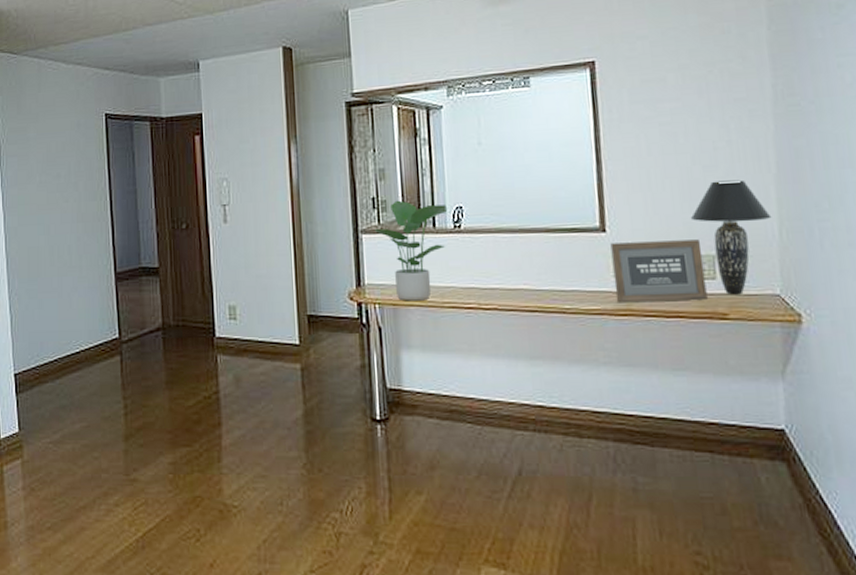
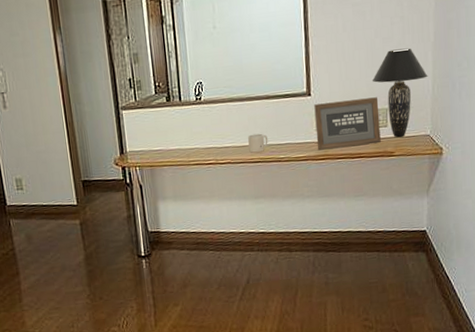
potted plant: present [375,200,447,301] -> none [132,79,190,163]
mug: none [520,275,548,299] -> present [247,133,268,153]

